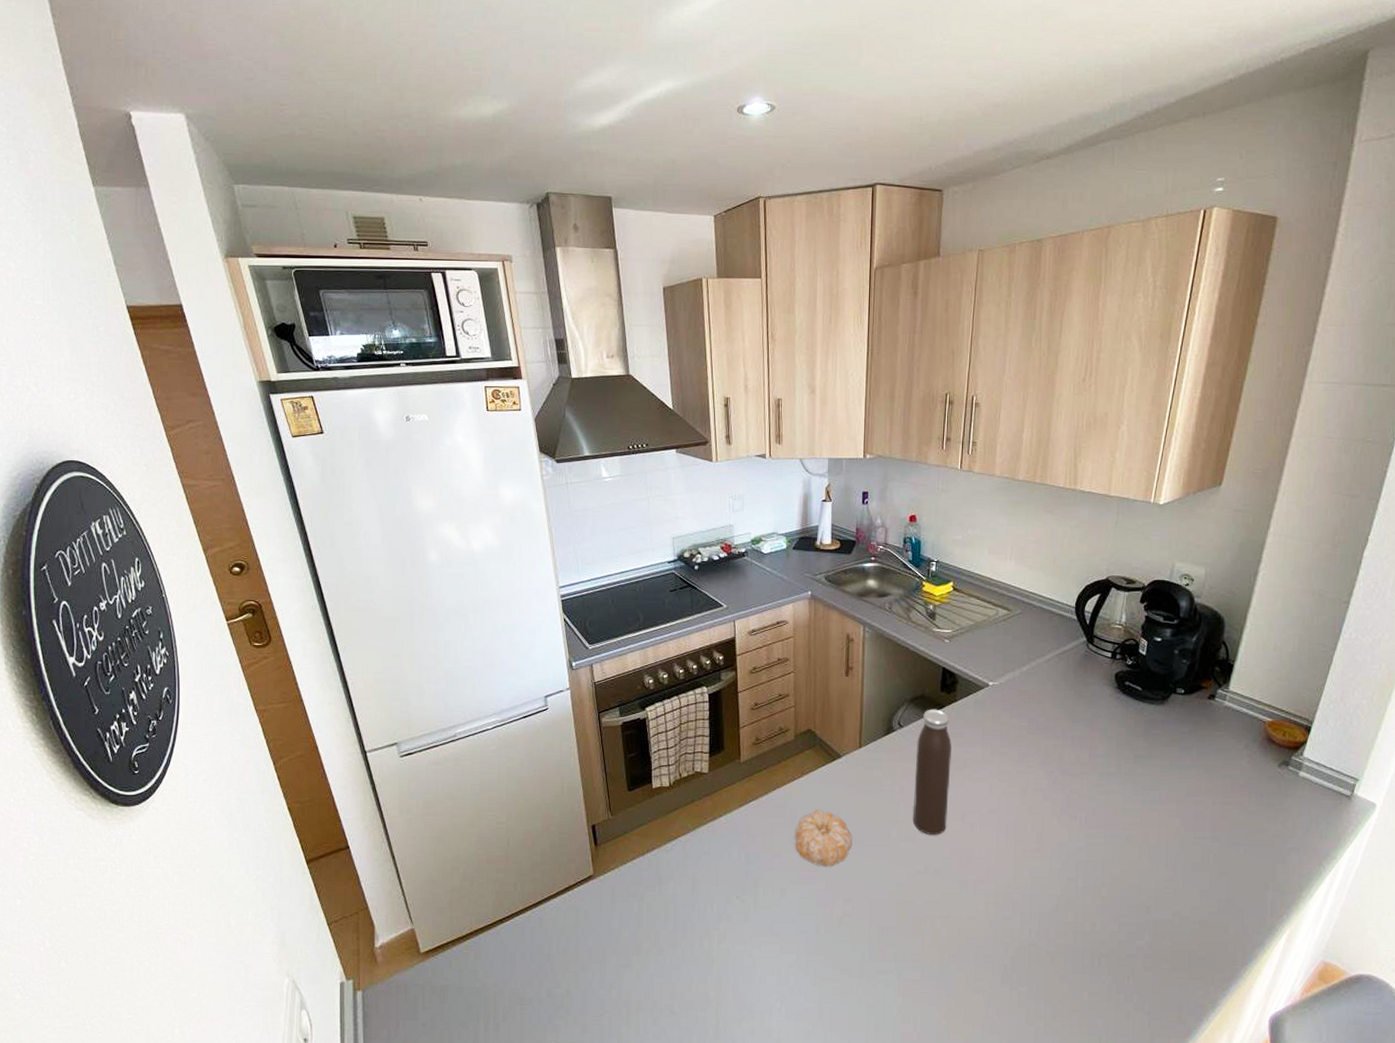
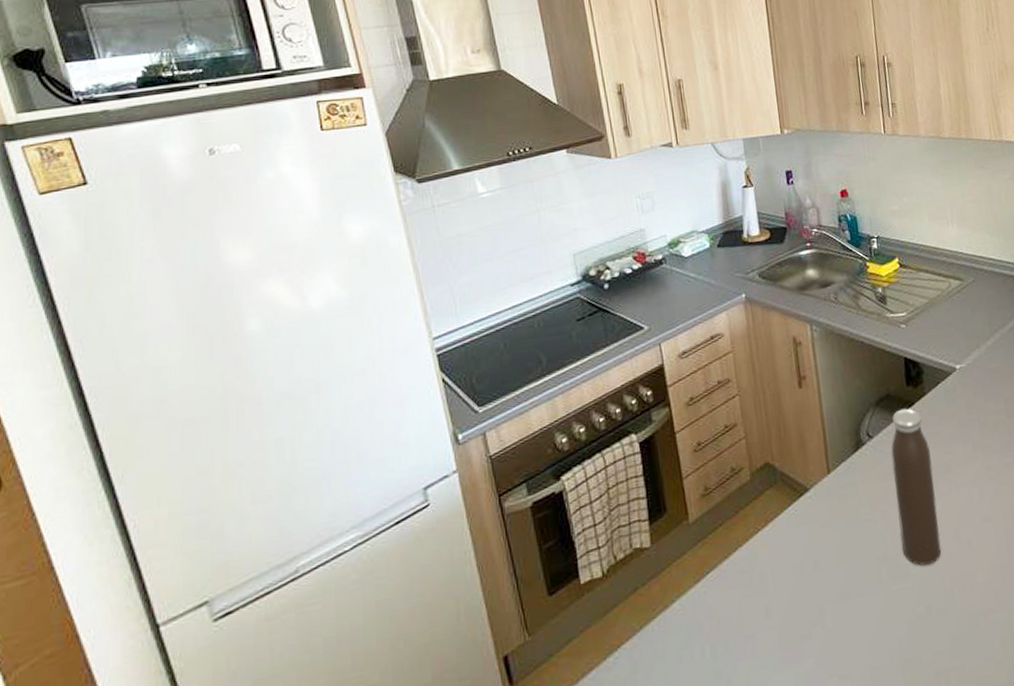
fruit: present [794,810,853,867] -> none [767,564,839,640]

